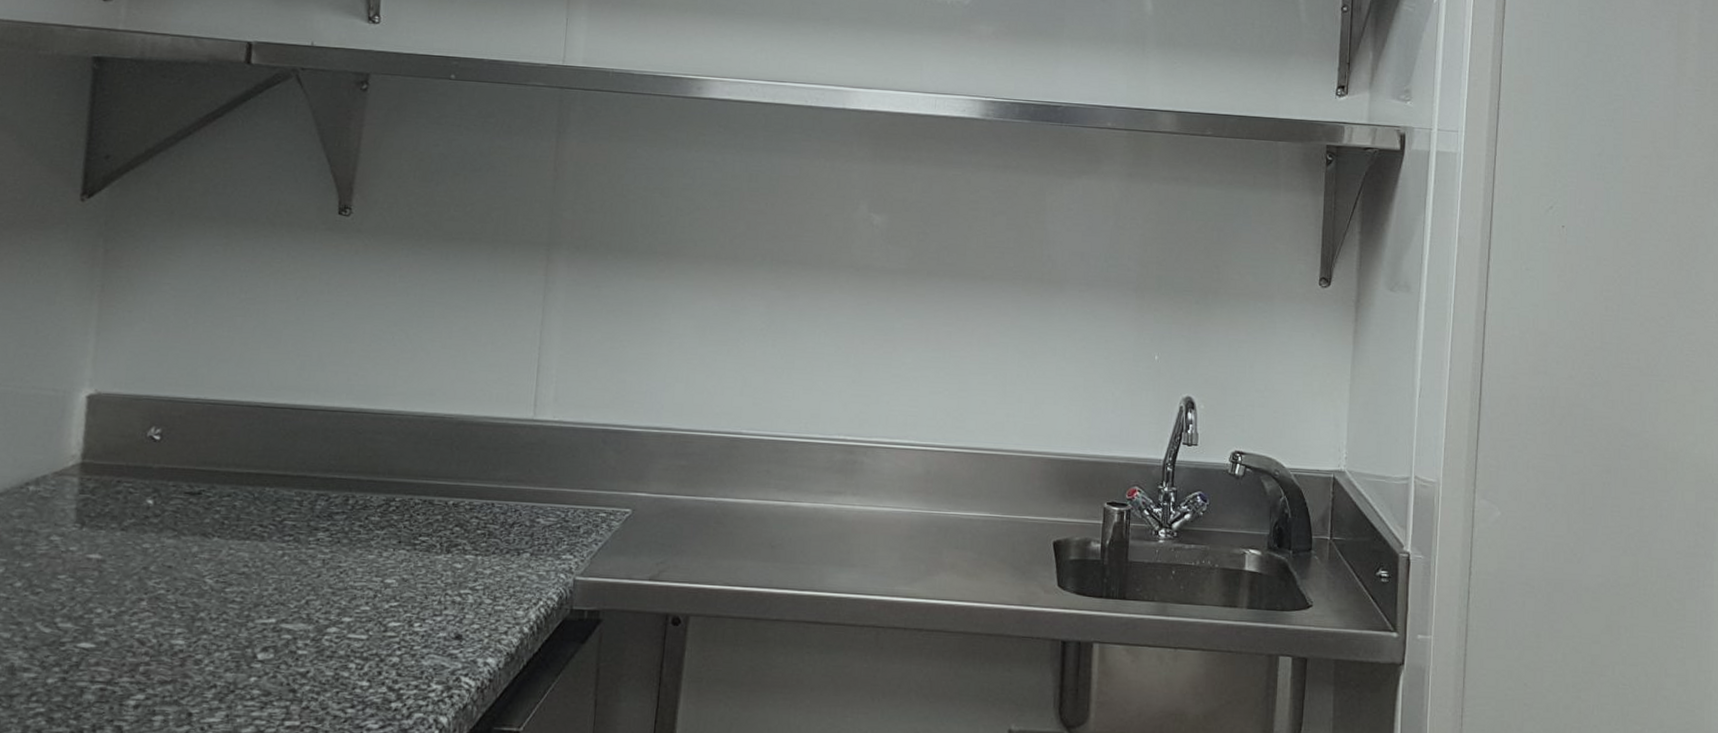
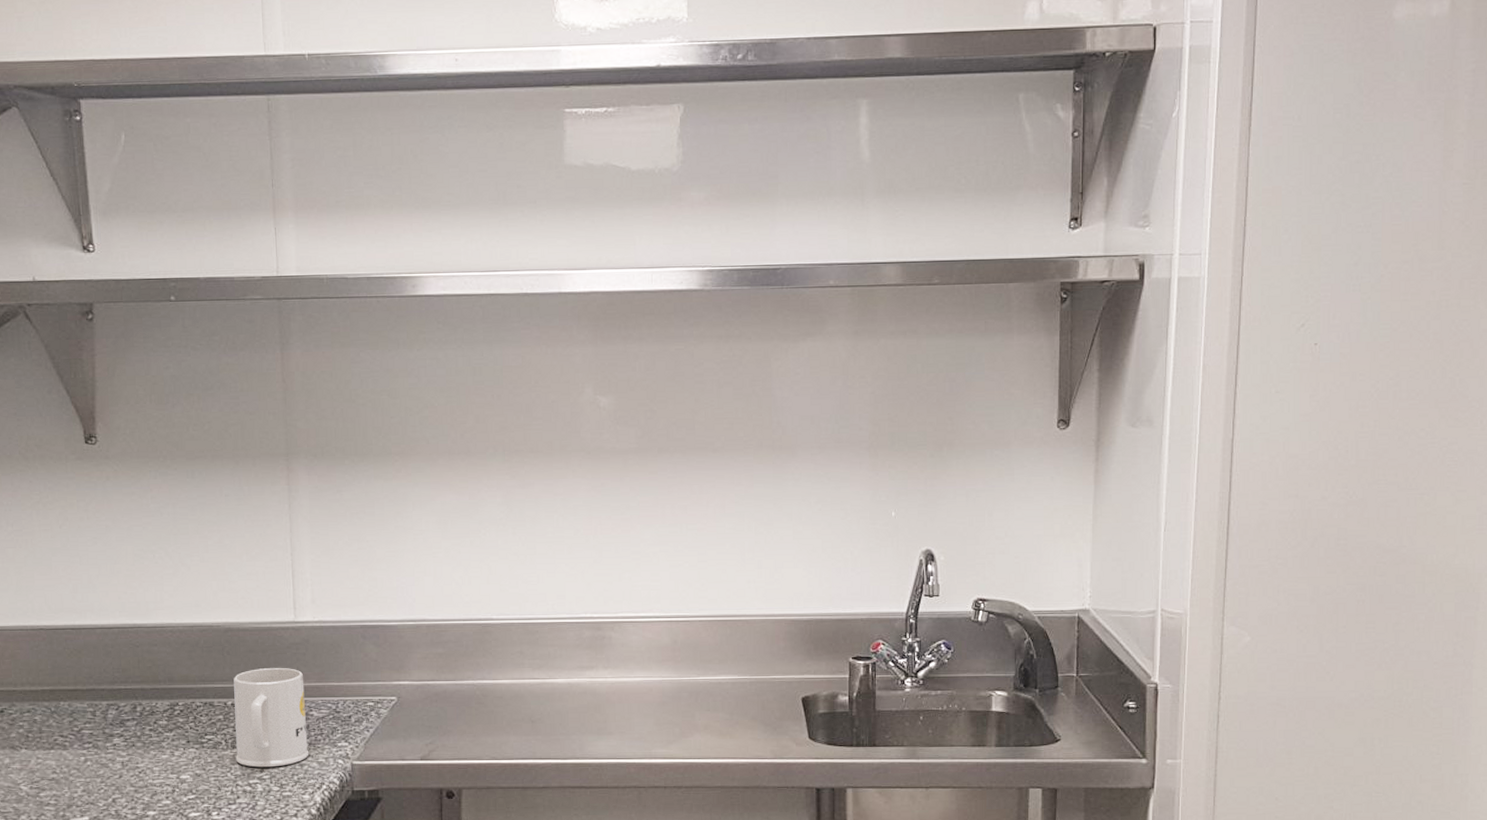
mug: none [449,467,535,577] -> present [234,667,309,768]

